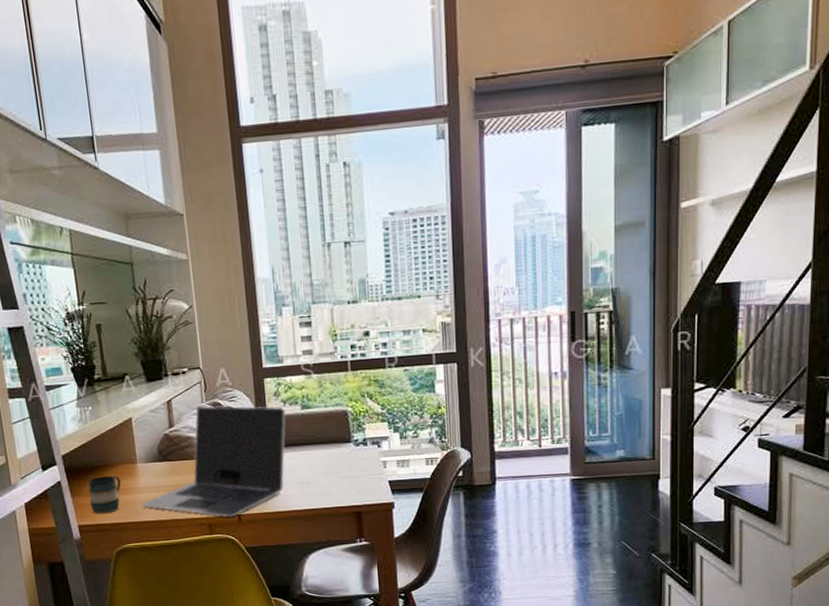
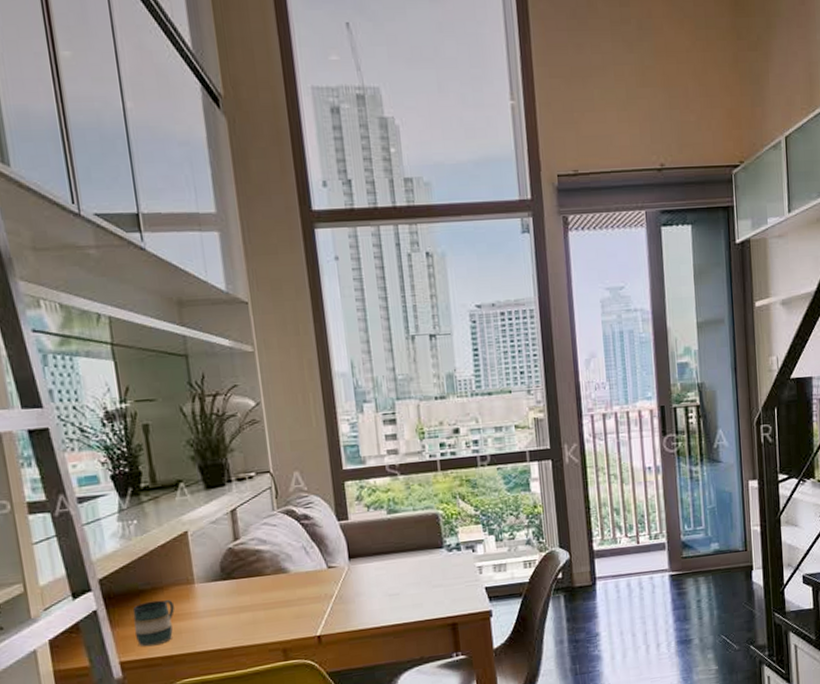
laptop: present [140,405,286,518] -> none [199,511,371,640]

